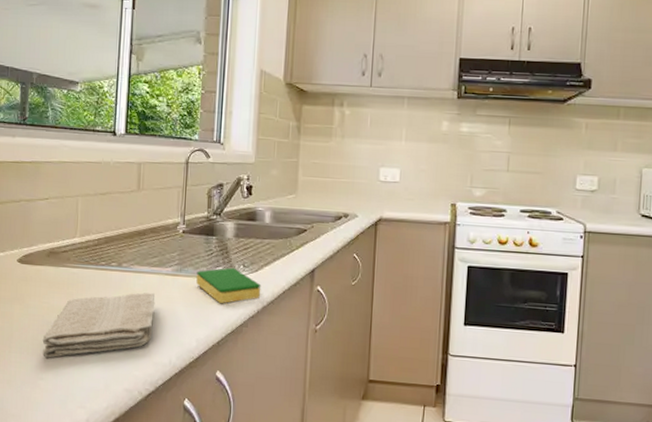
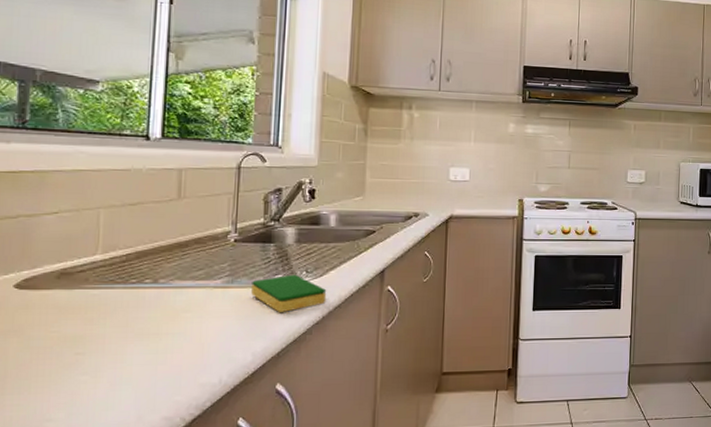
washcloth: present [42,292,156,358] -> none [50,308,202,395]

